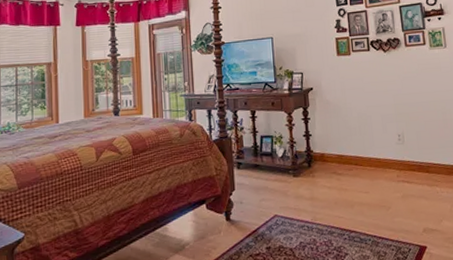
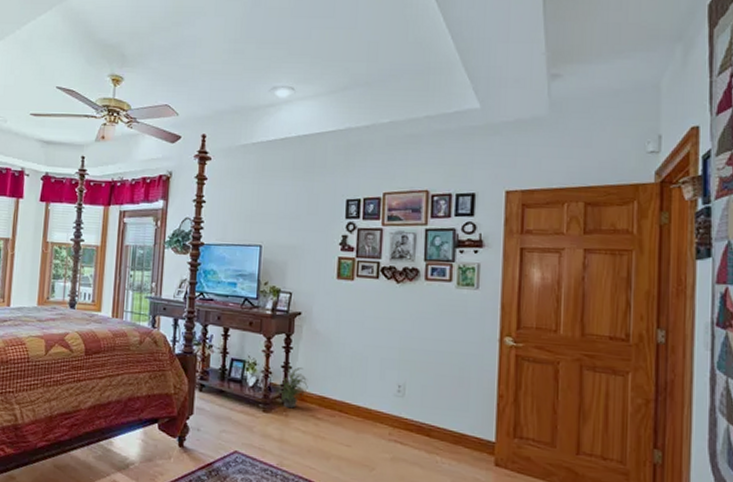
potted plant: none [301,132,327,170] -> present [276,364,308,409]

